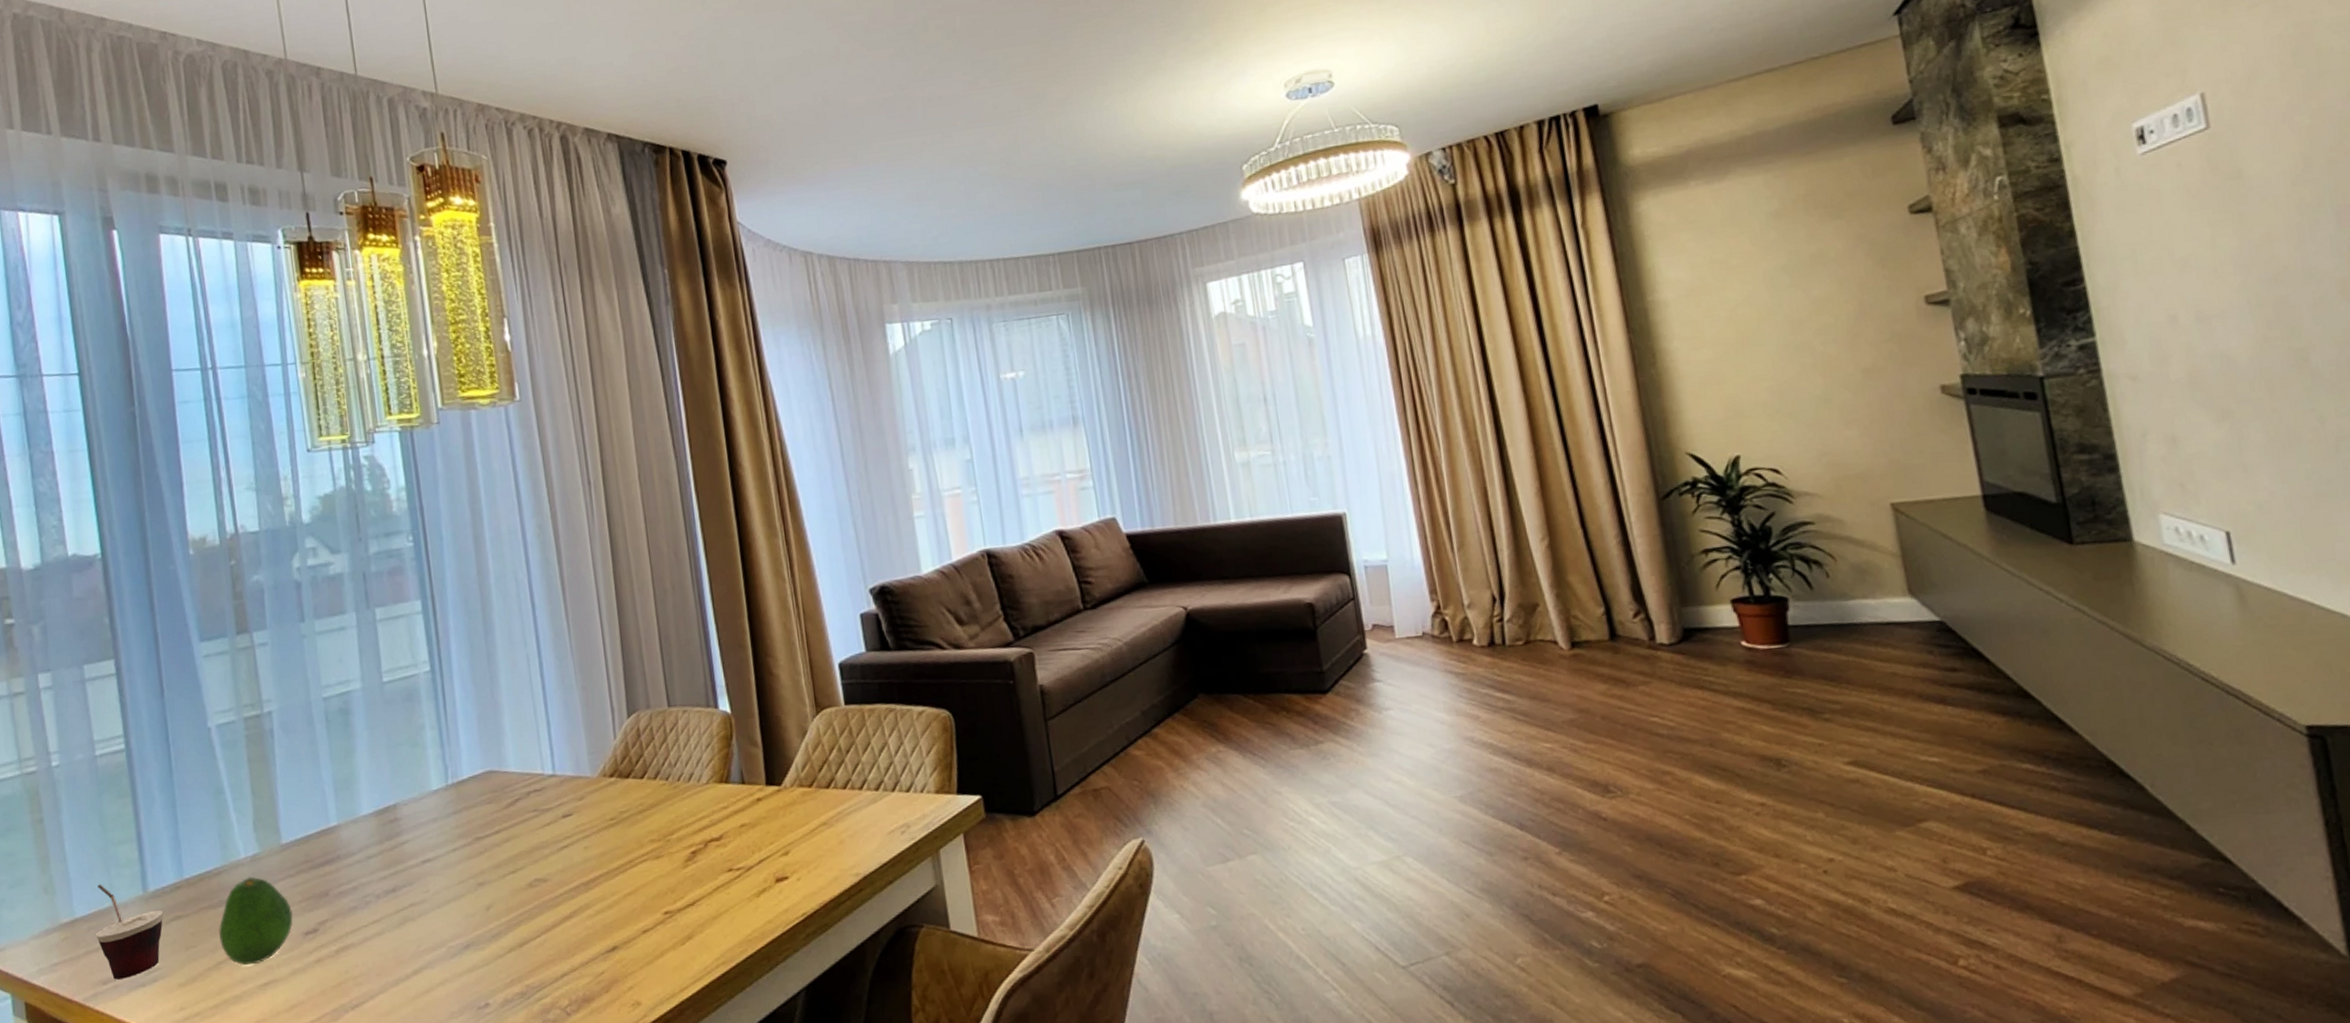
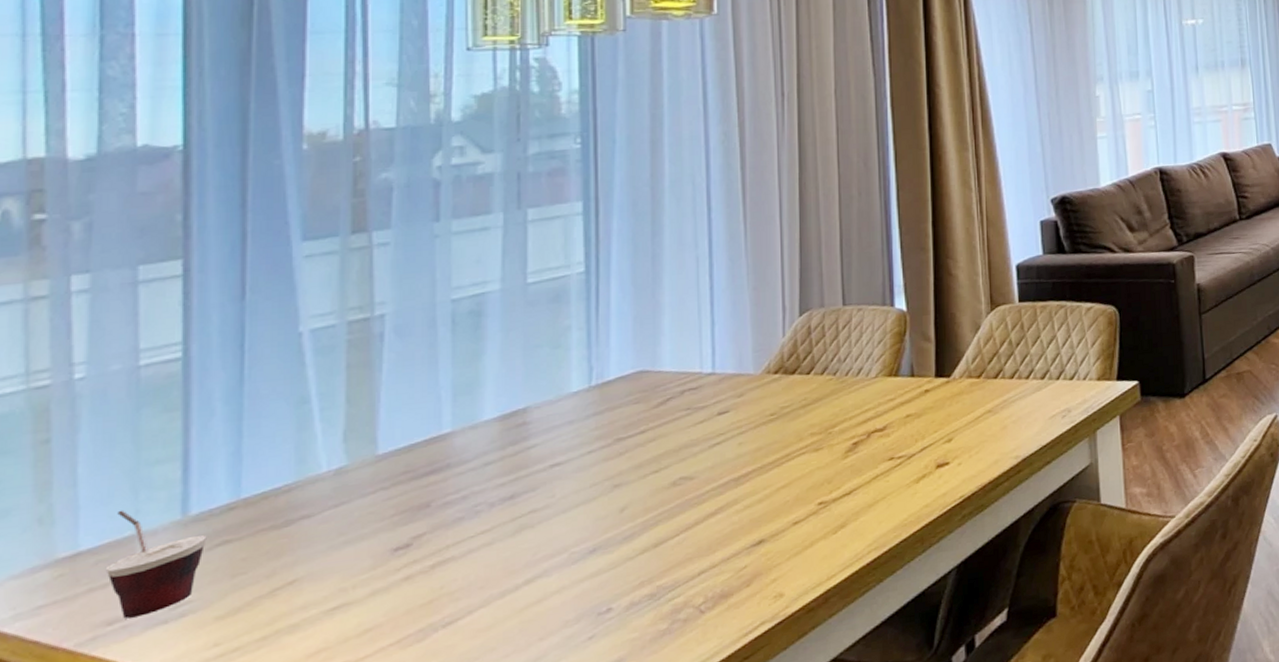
fruit: present [219,876,294,966] -> none [280,491,382,591]

